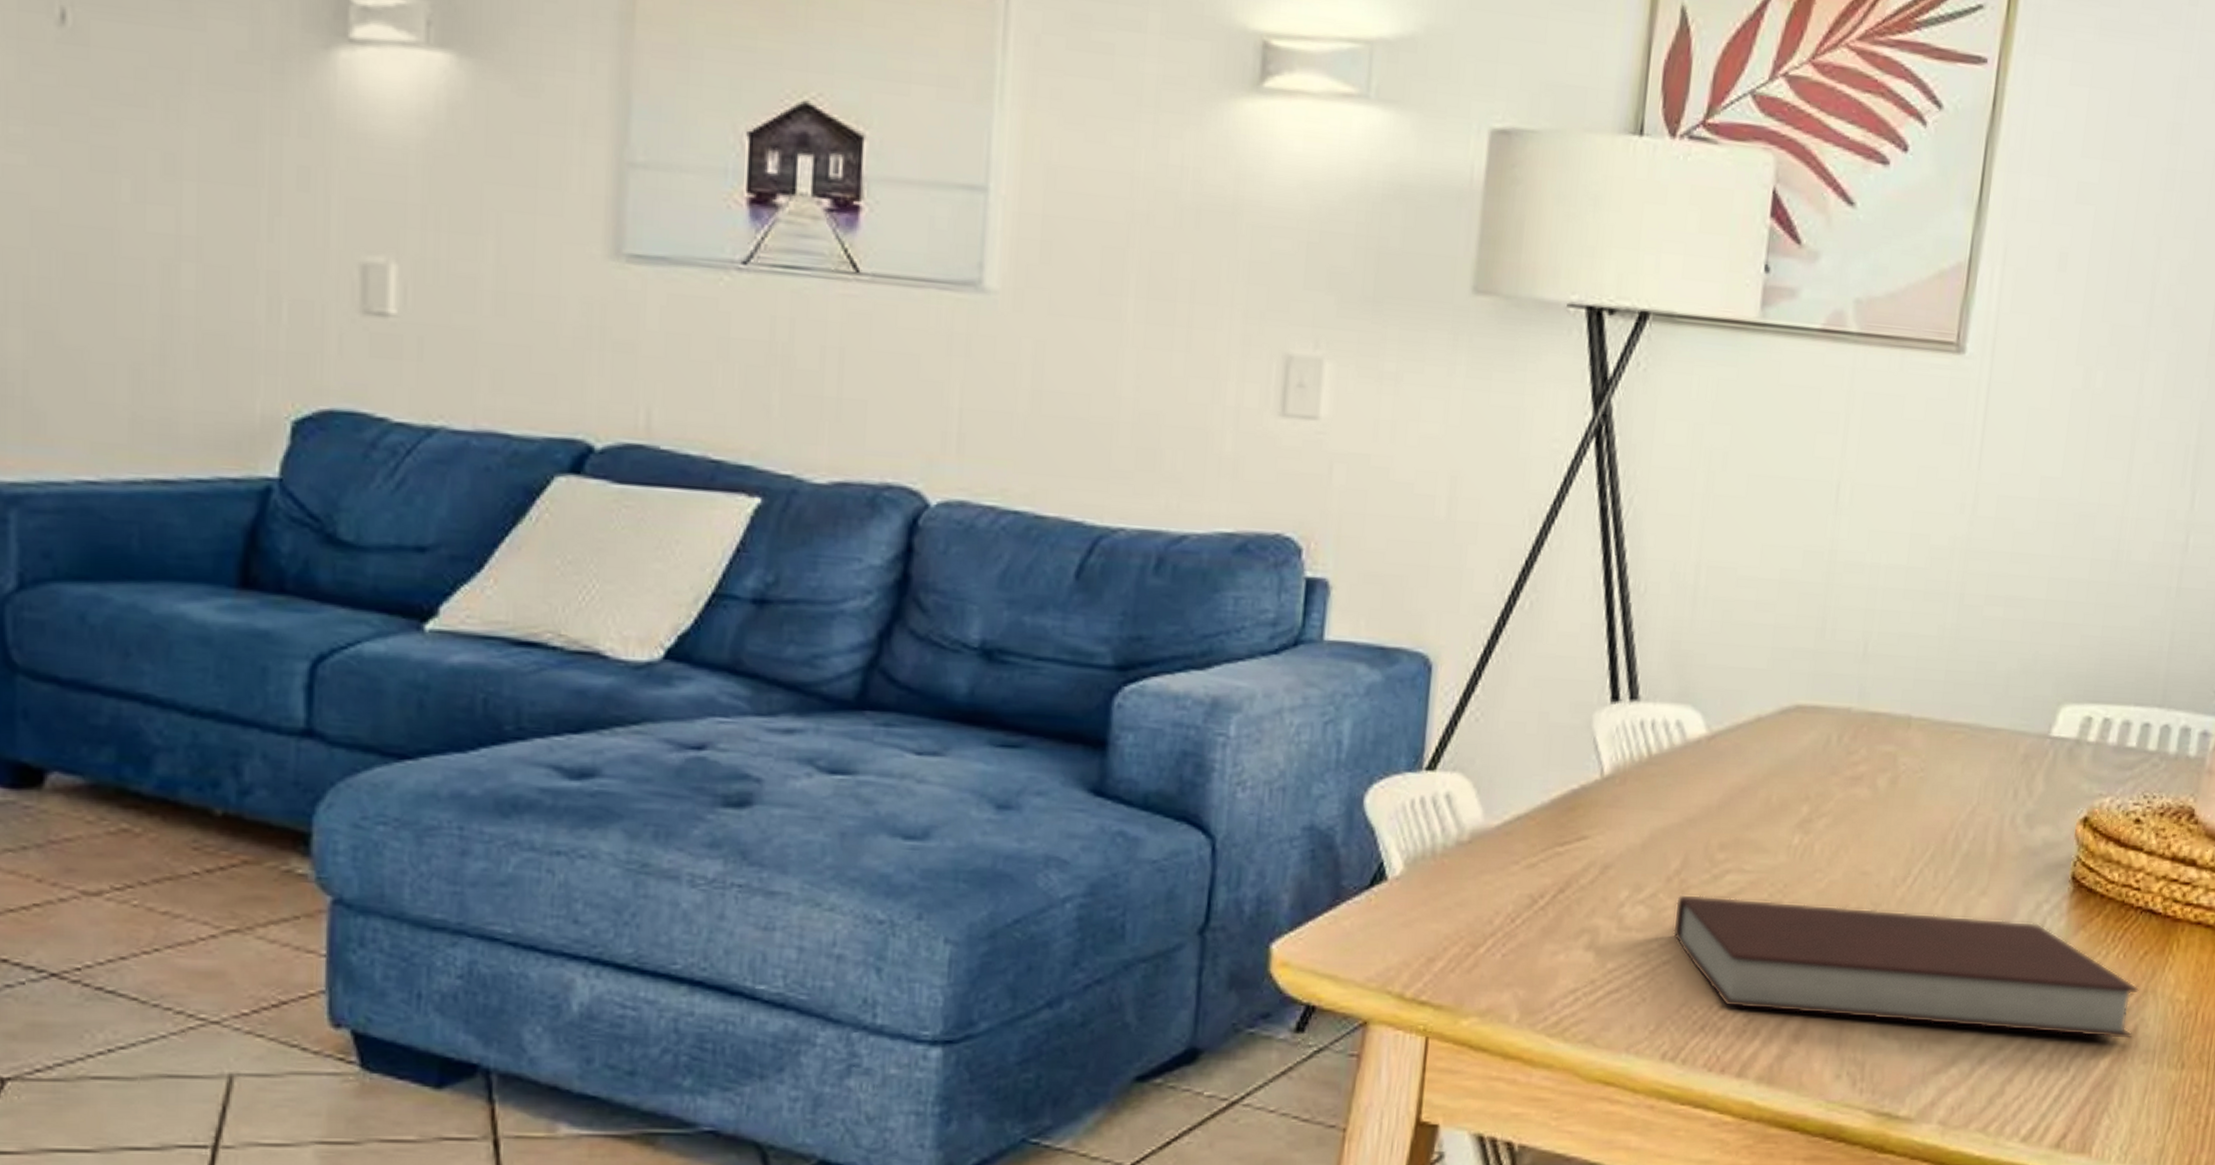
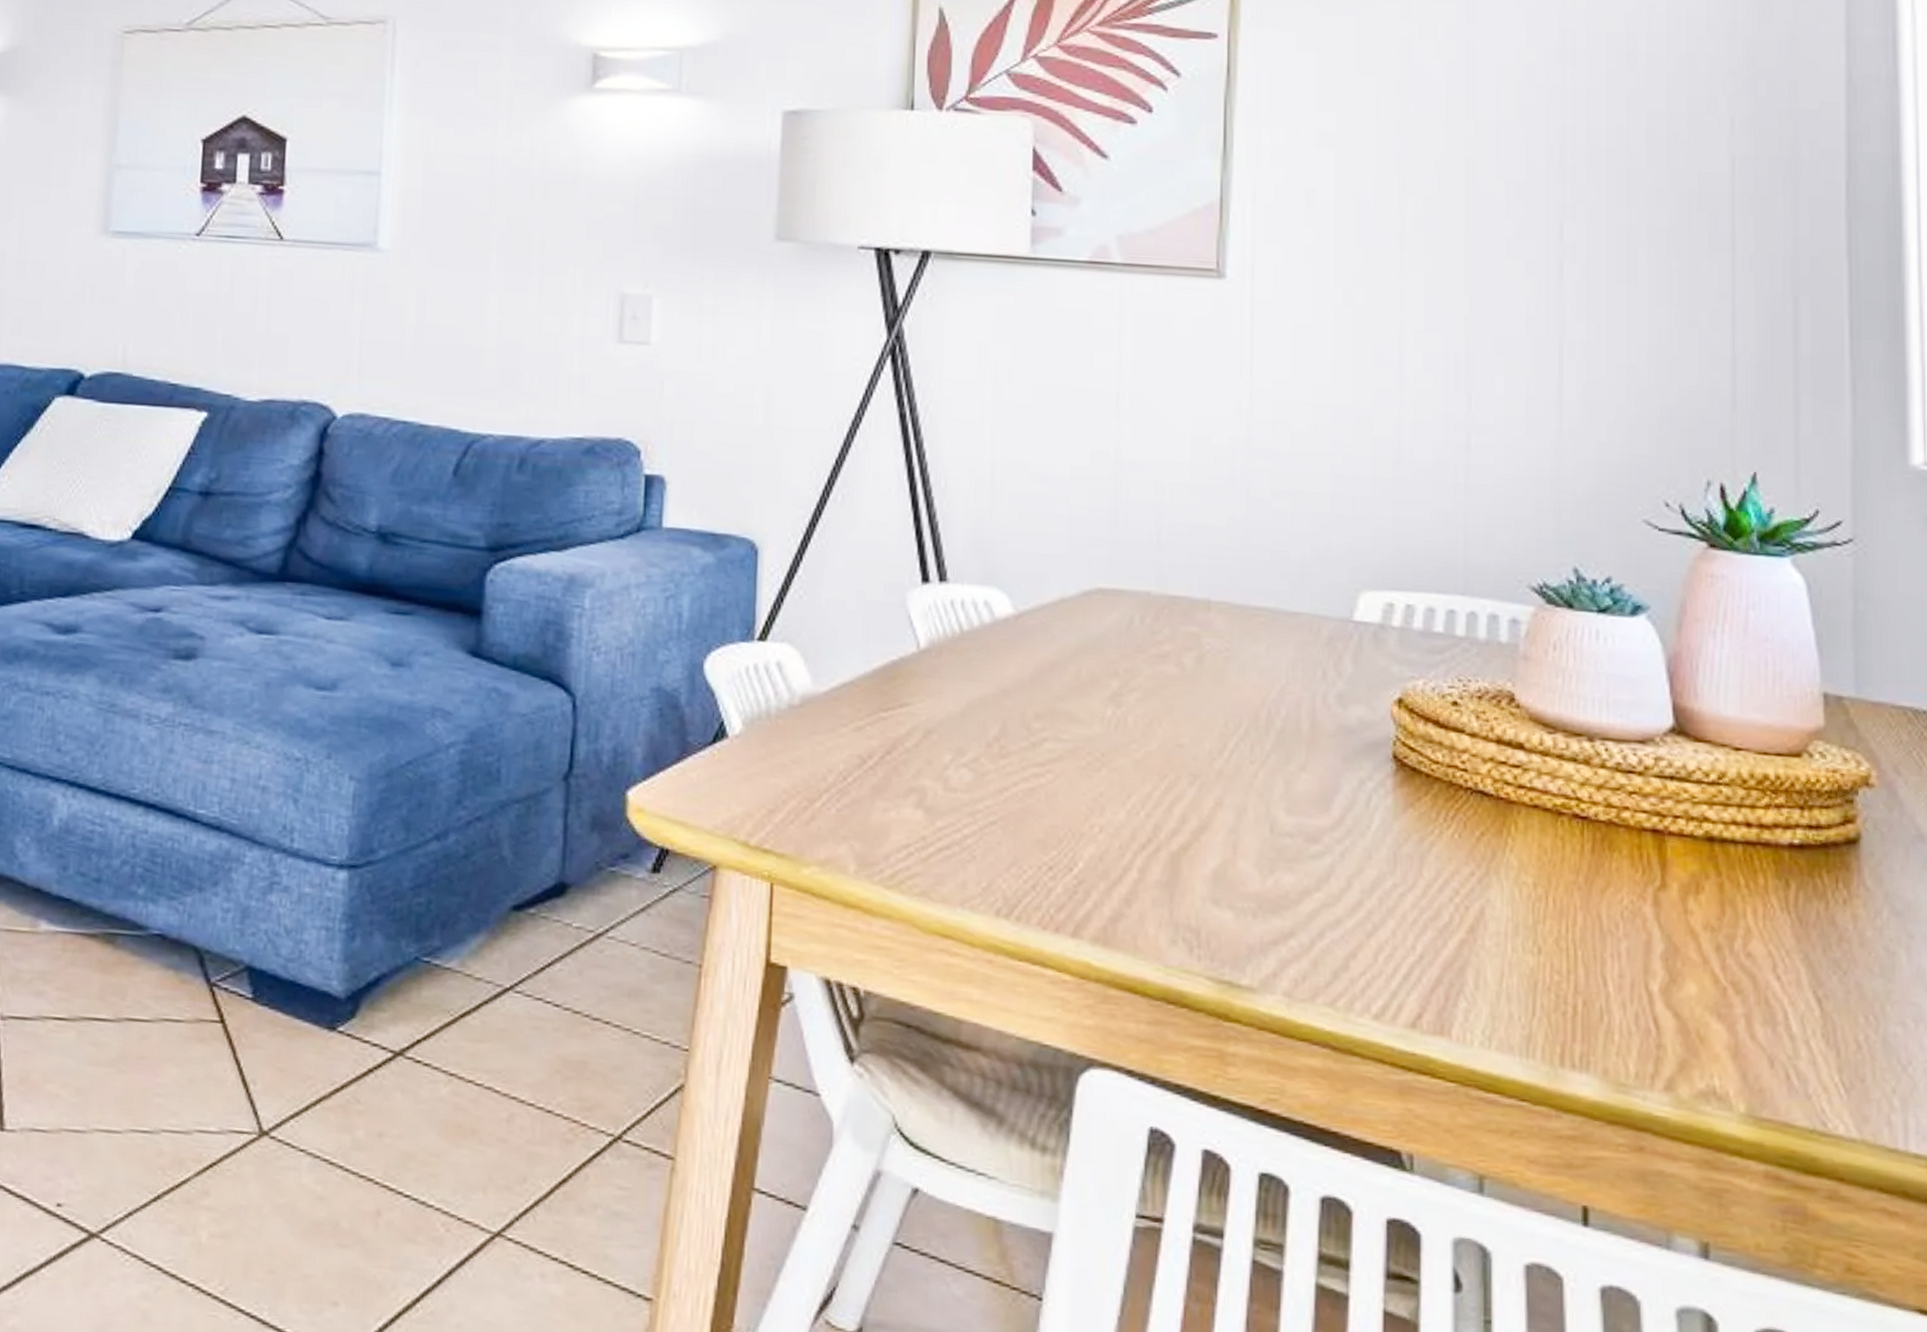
notebook: present [1673,893,2139,1040] -> none [997,759,1480,921]

